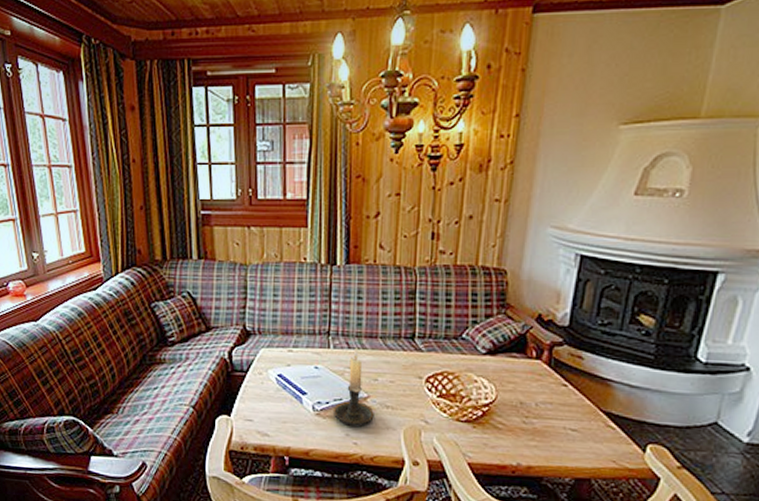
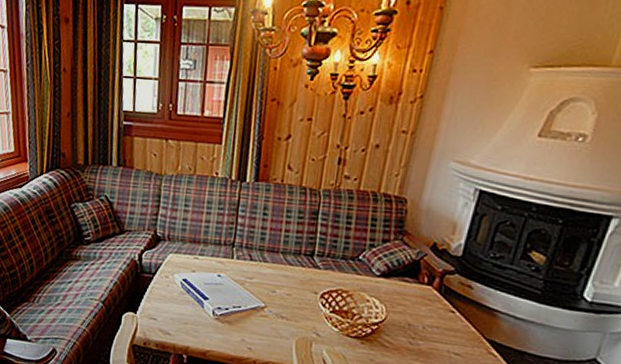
candle holder: present [333,347,374,427] -> none [231,260,270,334]

